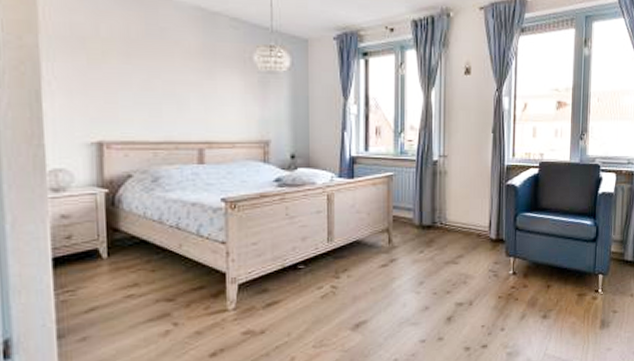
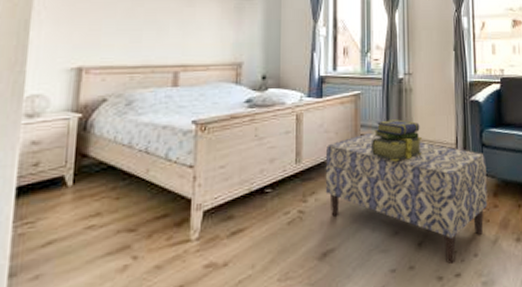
bench: none [357,214,518,336] -> present [325,132,488,264]
stack of books: none [403,202,456,243] -> present [370,119,423,162]

